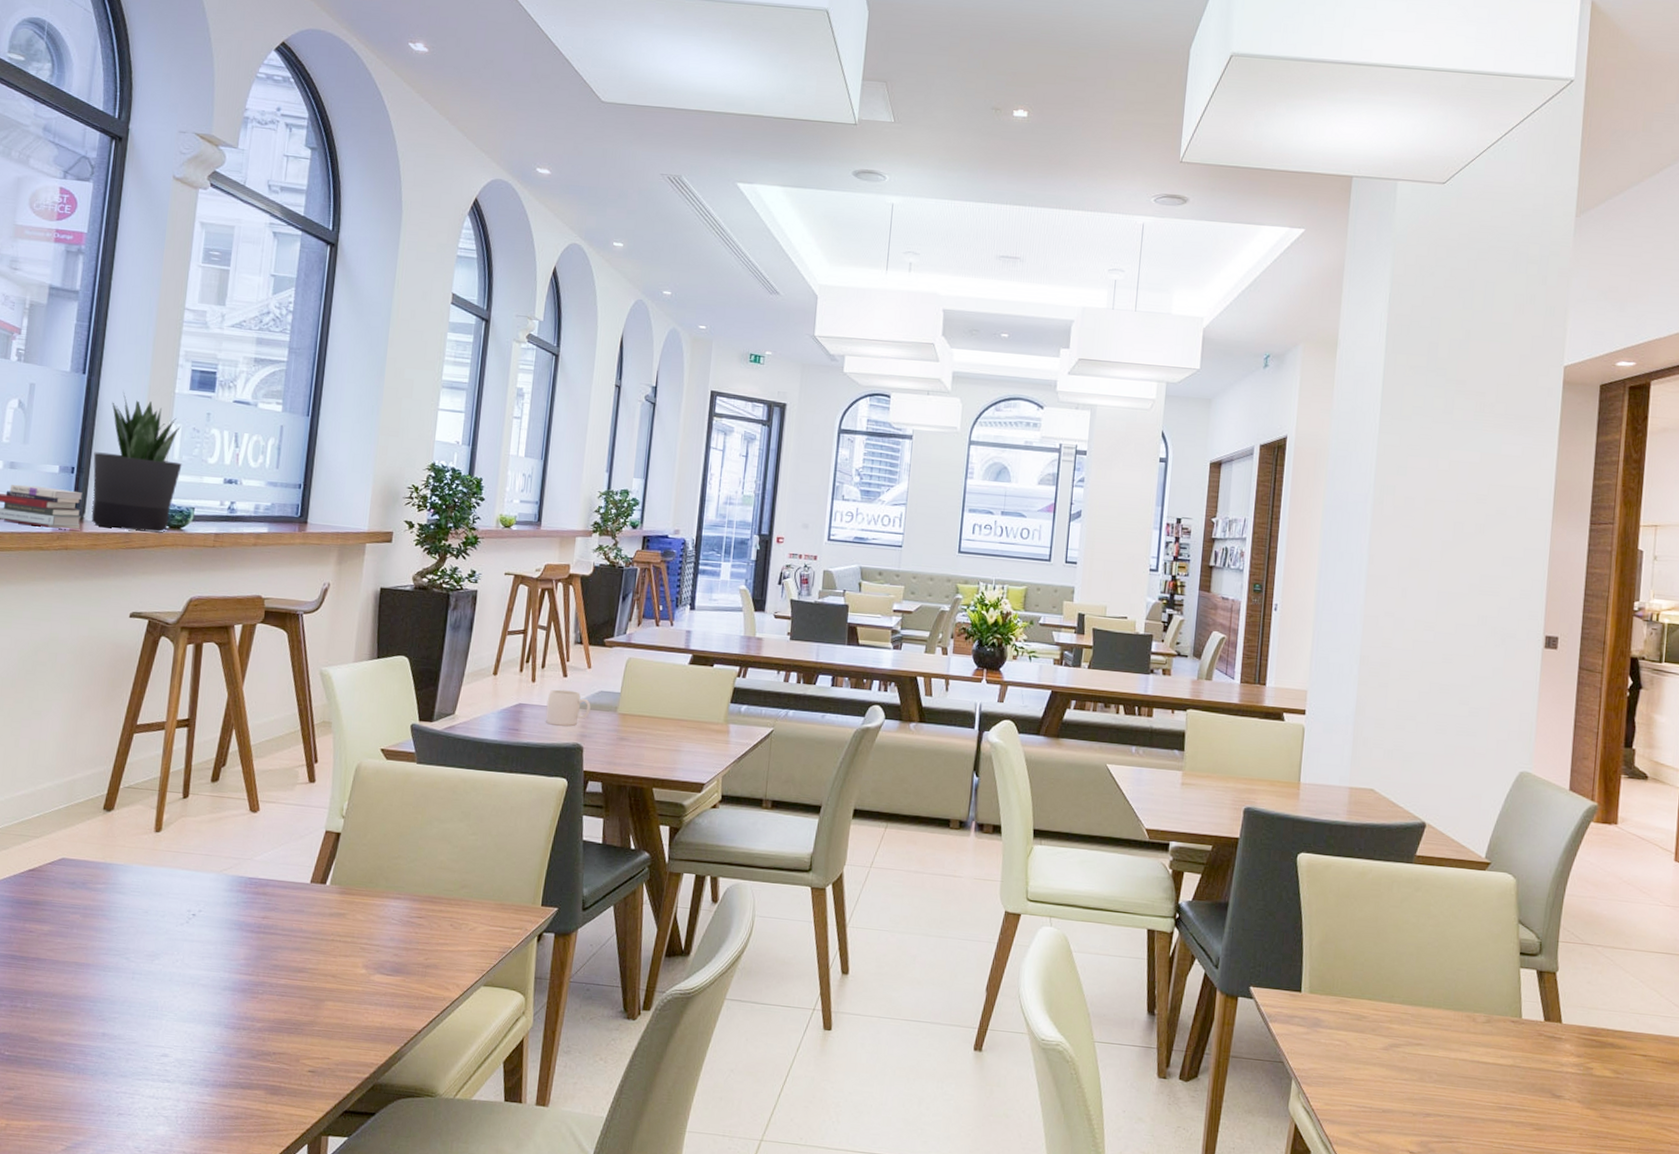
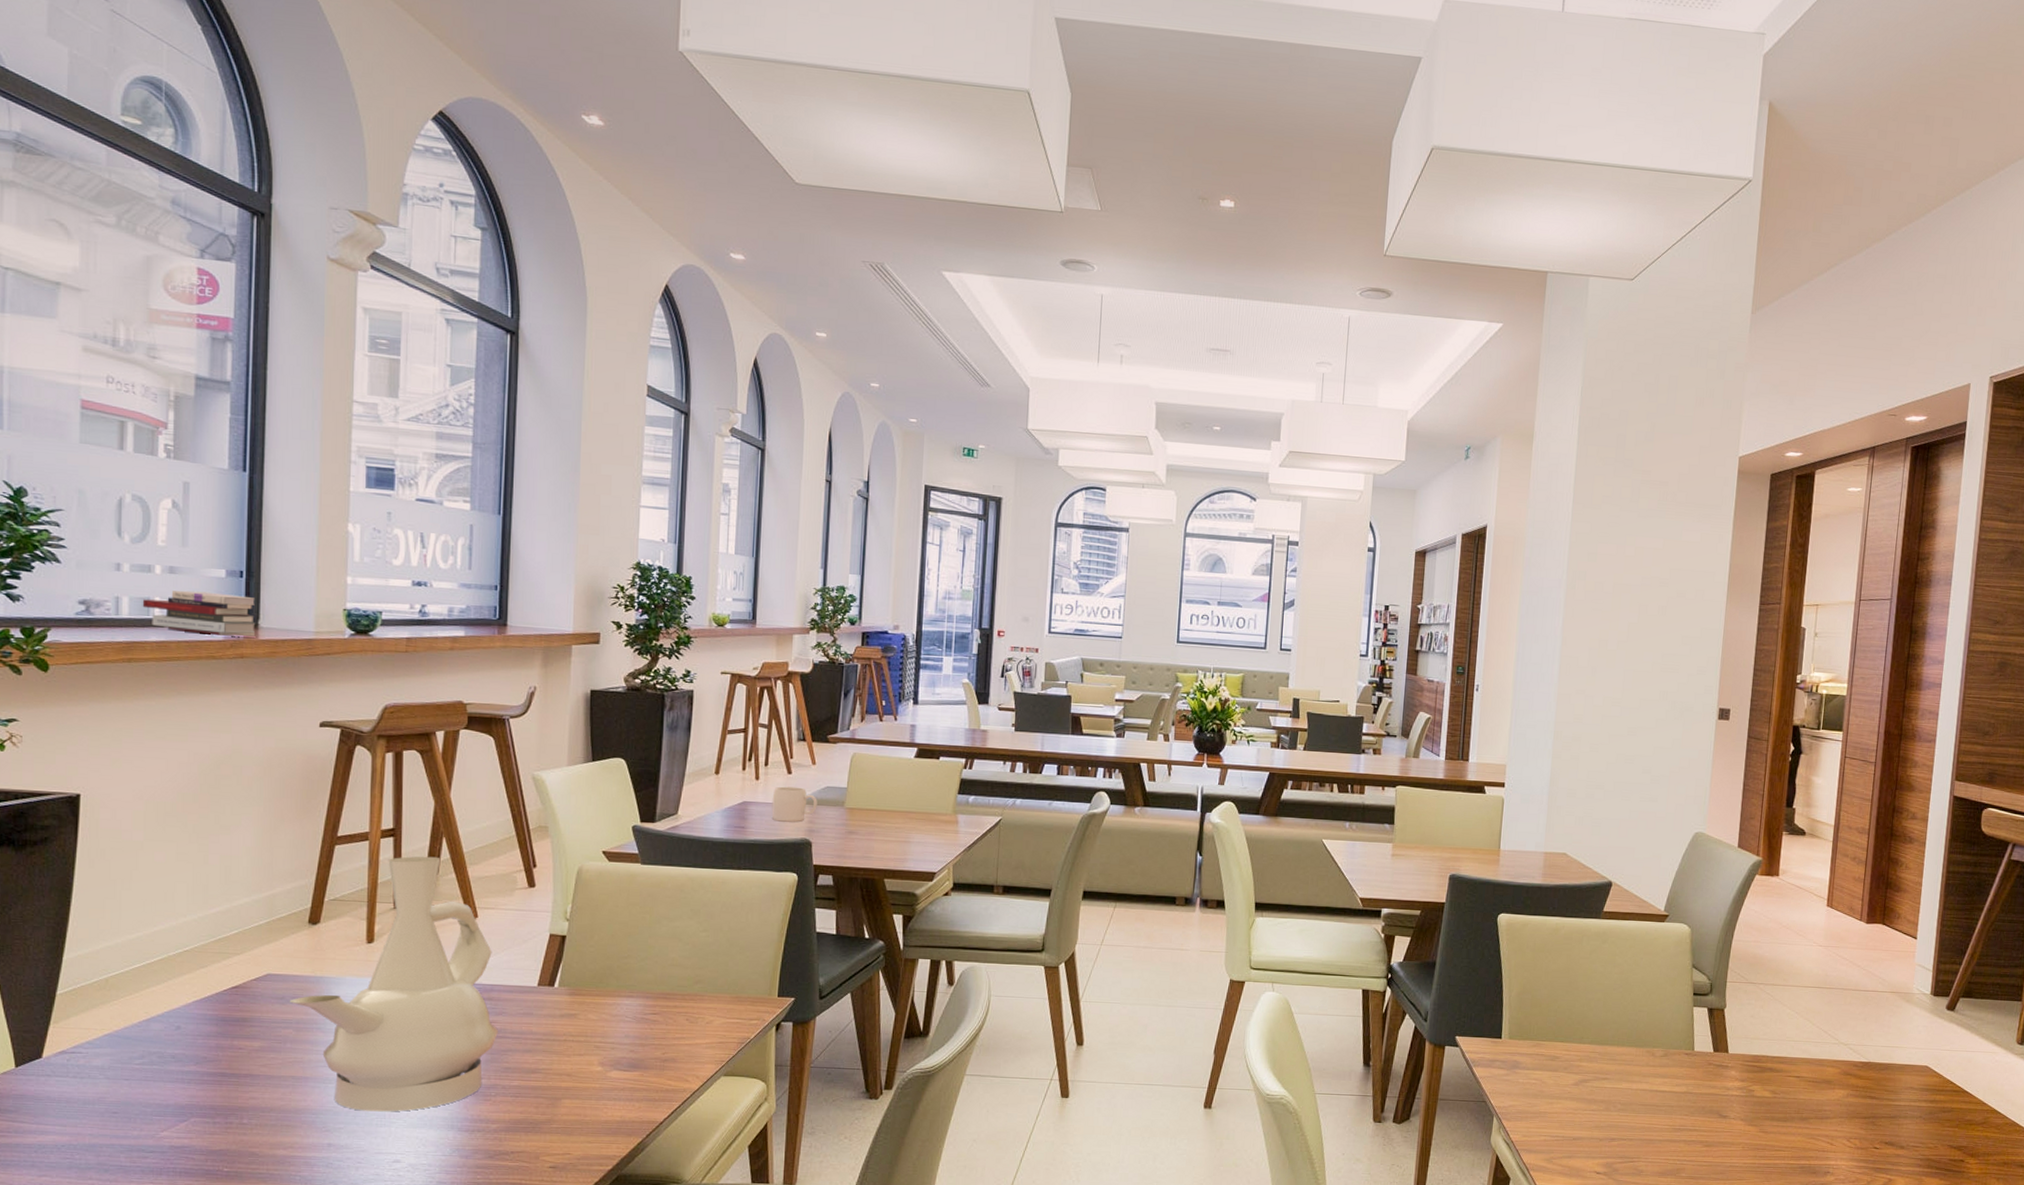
coffeepot: none [79,747,270,1004] -> present [289,856,498,1112]
planter: present [92,392,182,533] -> none [263,490,364,638]

